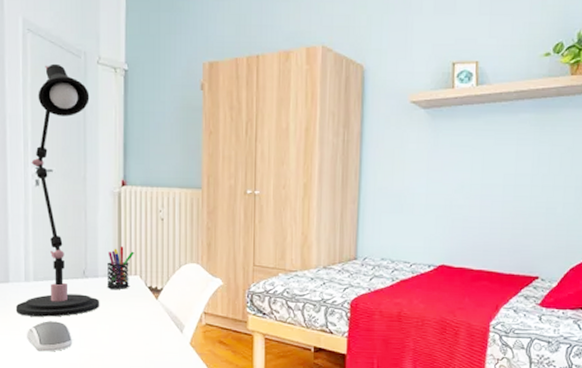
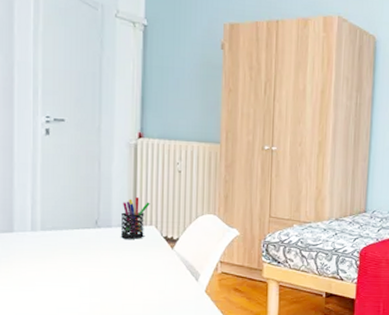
desk lamp: present [15,63,100,317] -> none [20,13,113,267]
computer mouse: present [27,321,73,352] -> none [32,271,83,302]

